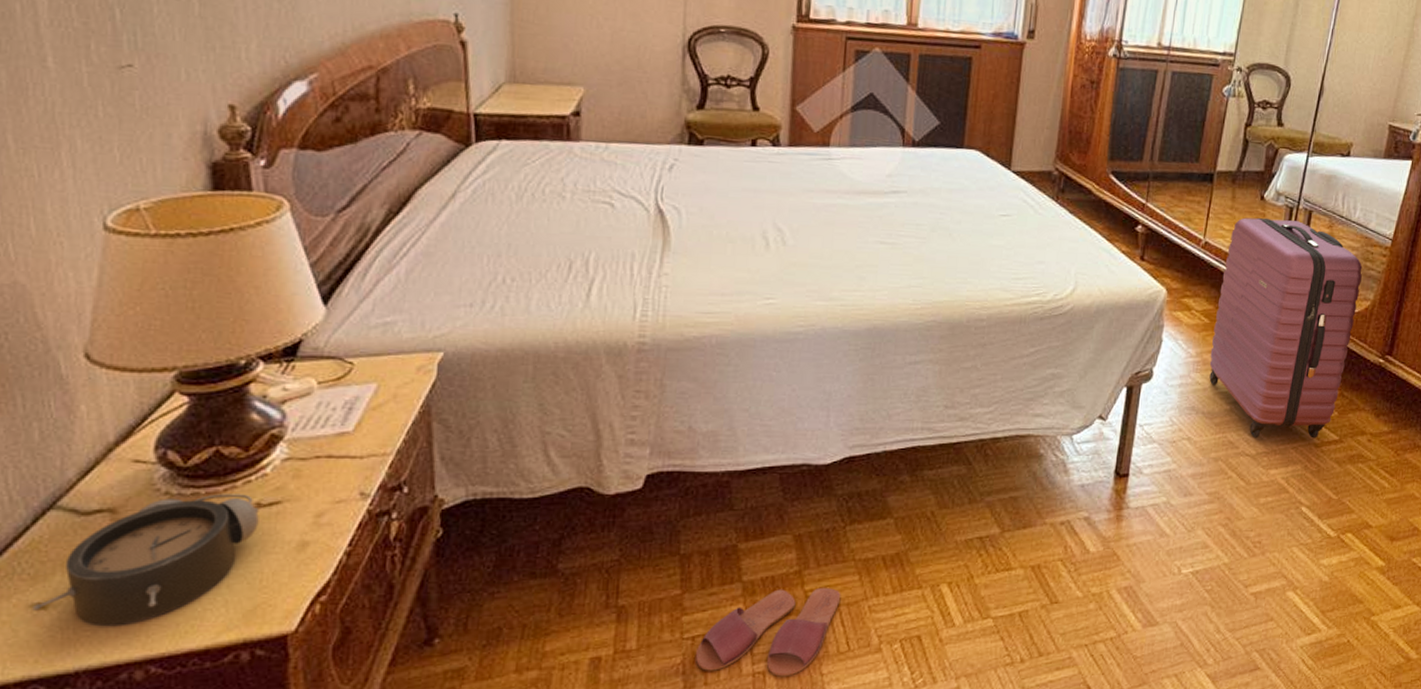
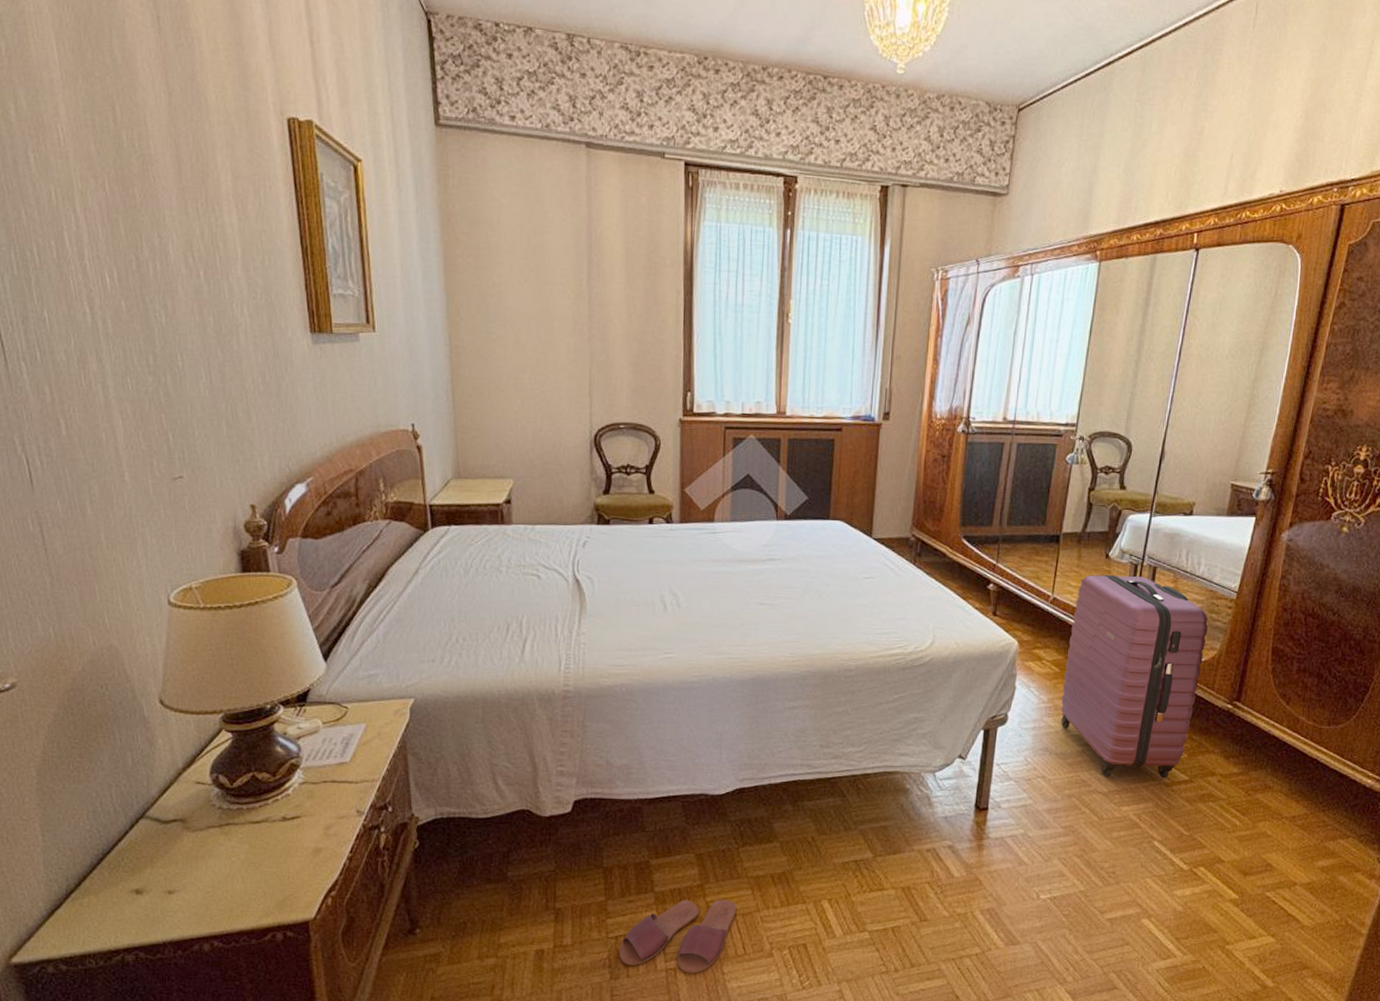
alarm clock: present [32,494,259,626] -> none [133,809,285,908]

